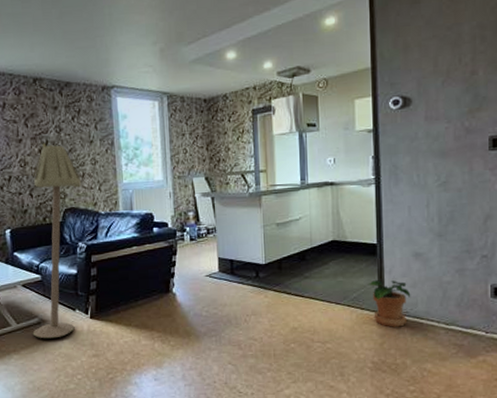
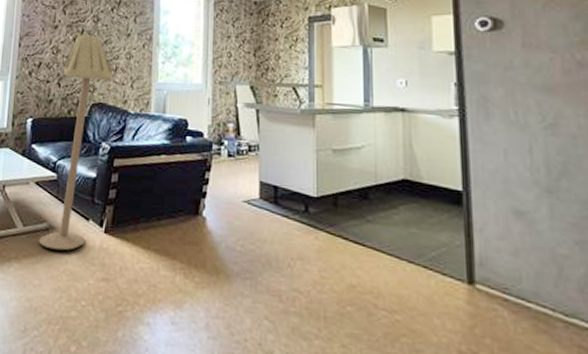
potted plant: present [368,280,411,327] -> none [451,238,512,308]

